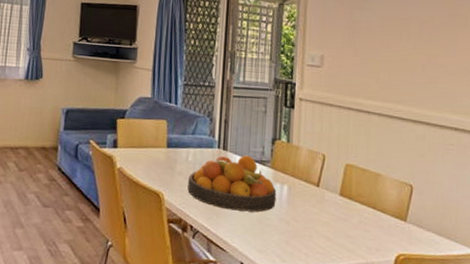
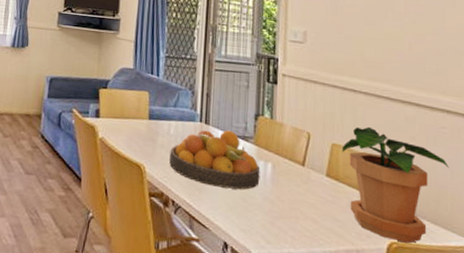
potted plant: none [355,146,455,255] -> present [341,126,449,243]

